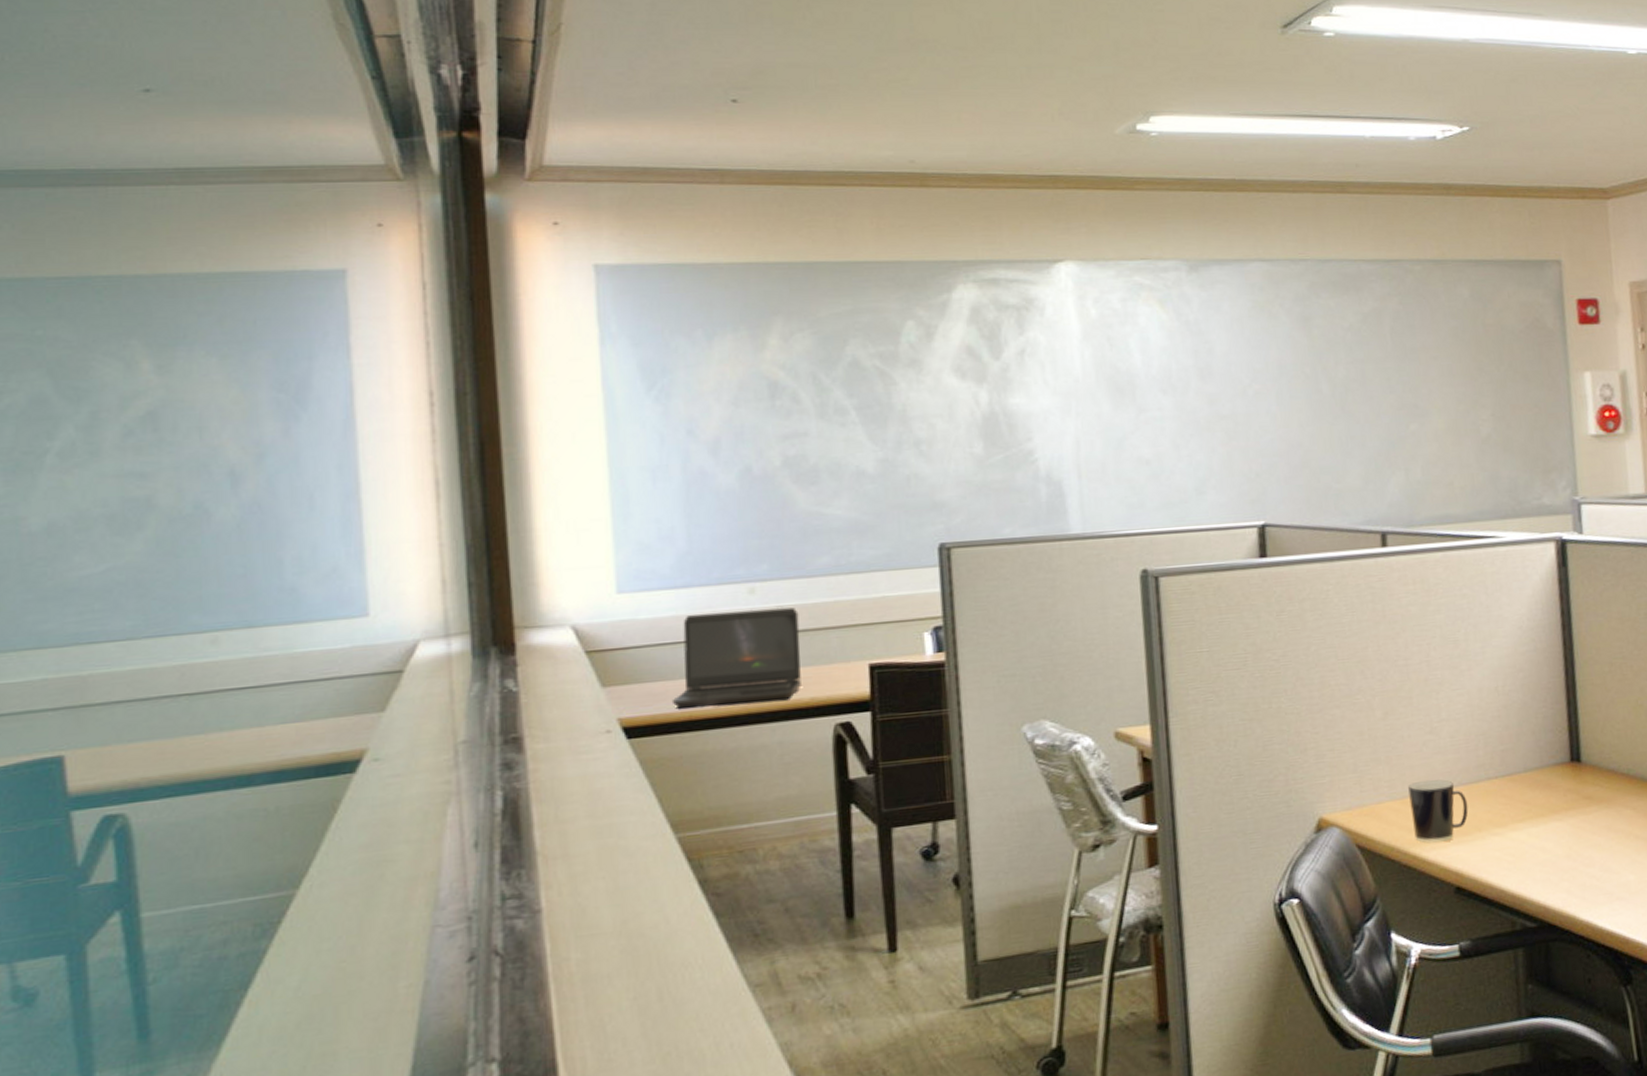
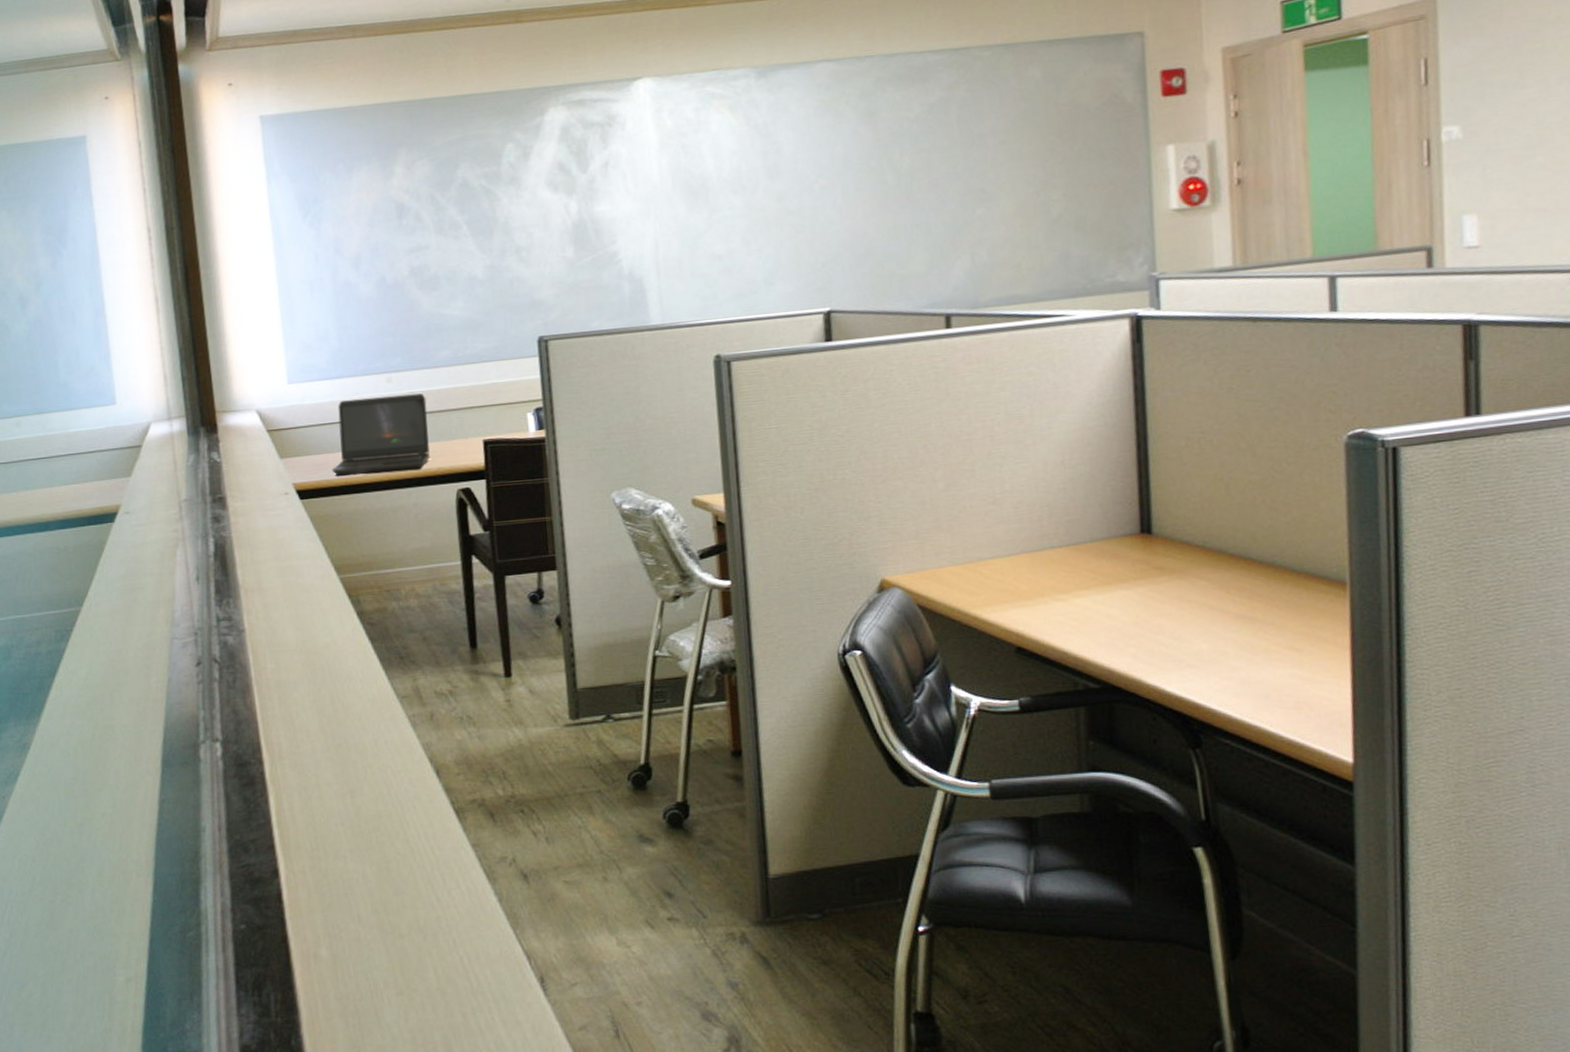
mug: present [1407,779,1469,844] -> none [969,547,1031,607]

